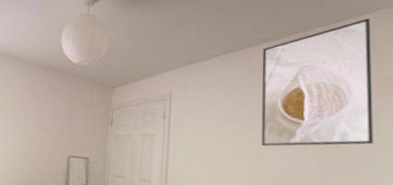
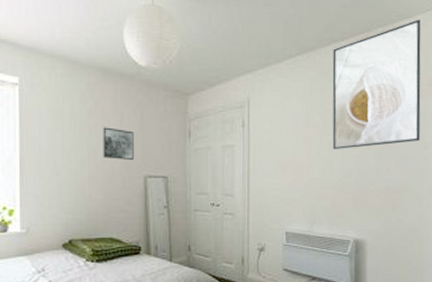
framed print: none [34,112,63,141] -> present [103,127,134,160]

